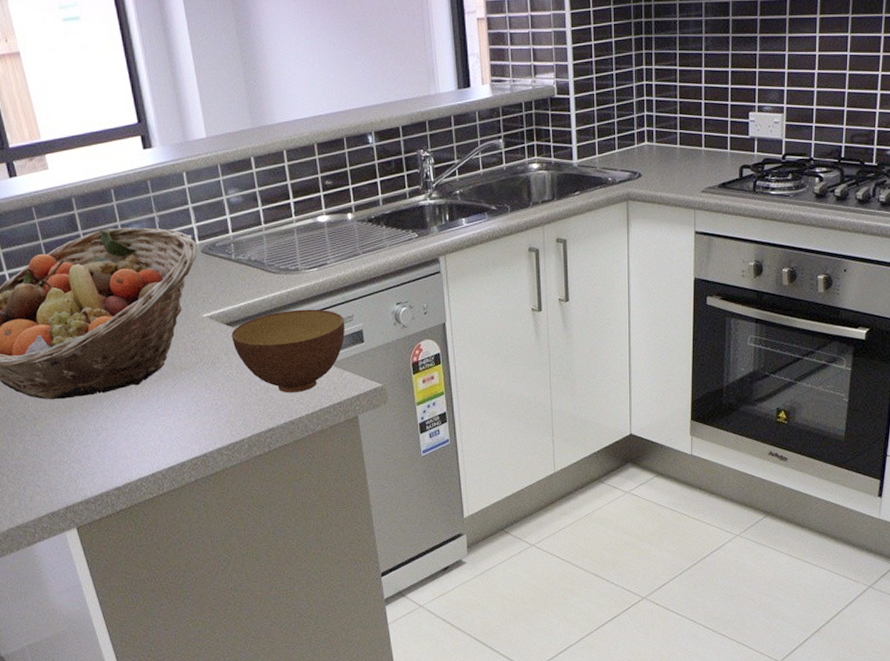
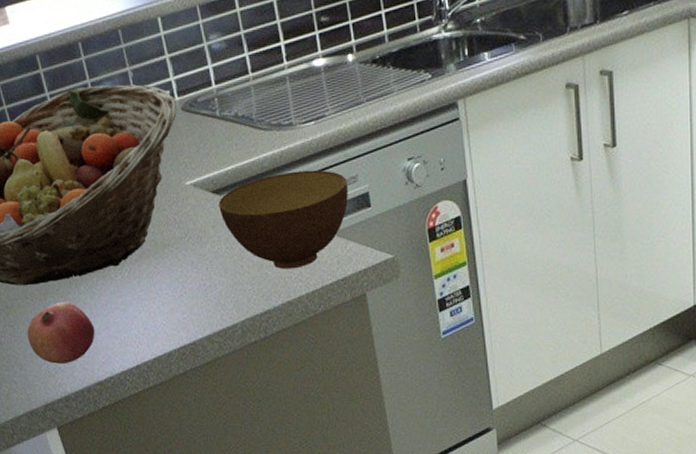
pomegranate: none [52,415,115,470] -> present [27,302,95,364]

